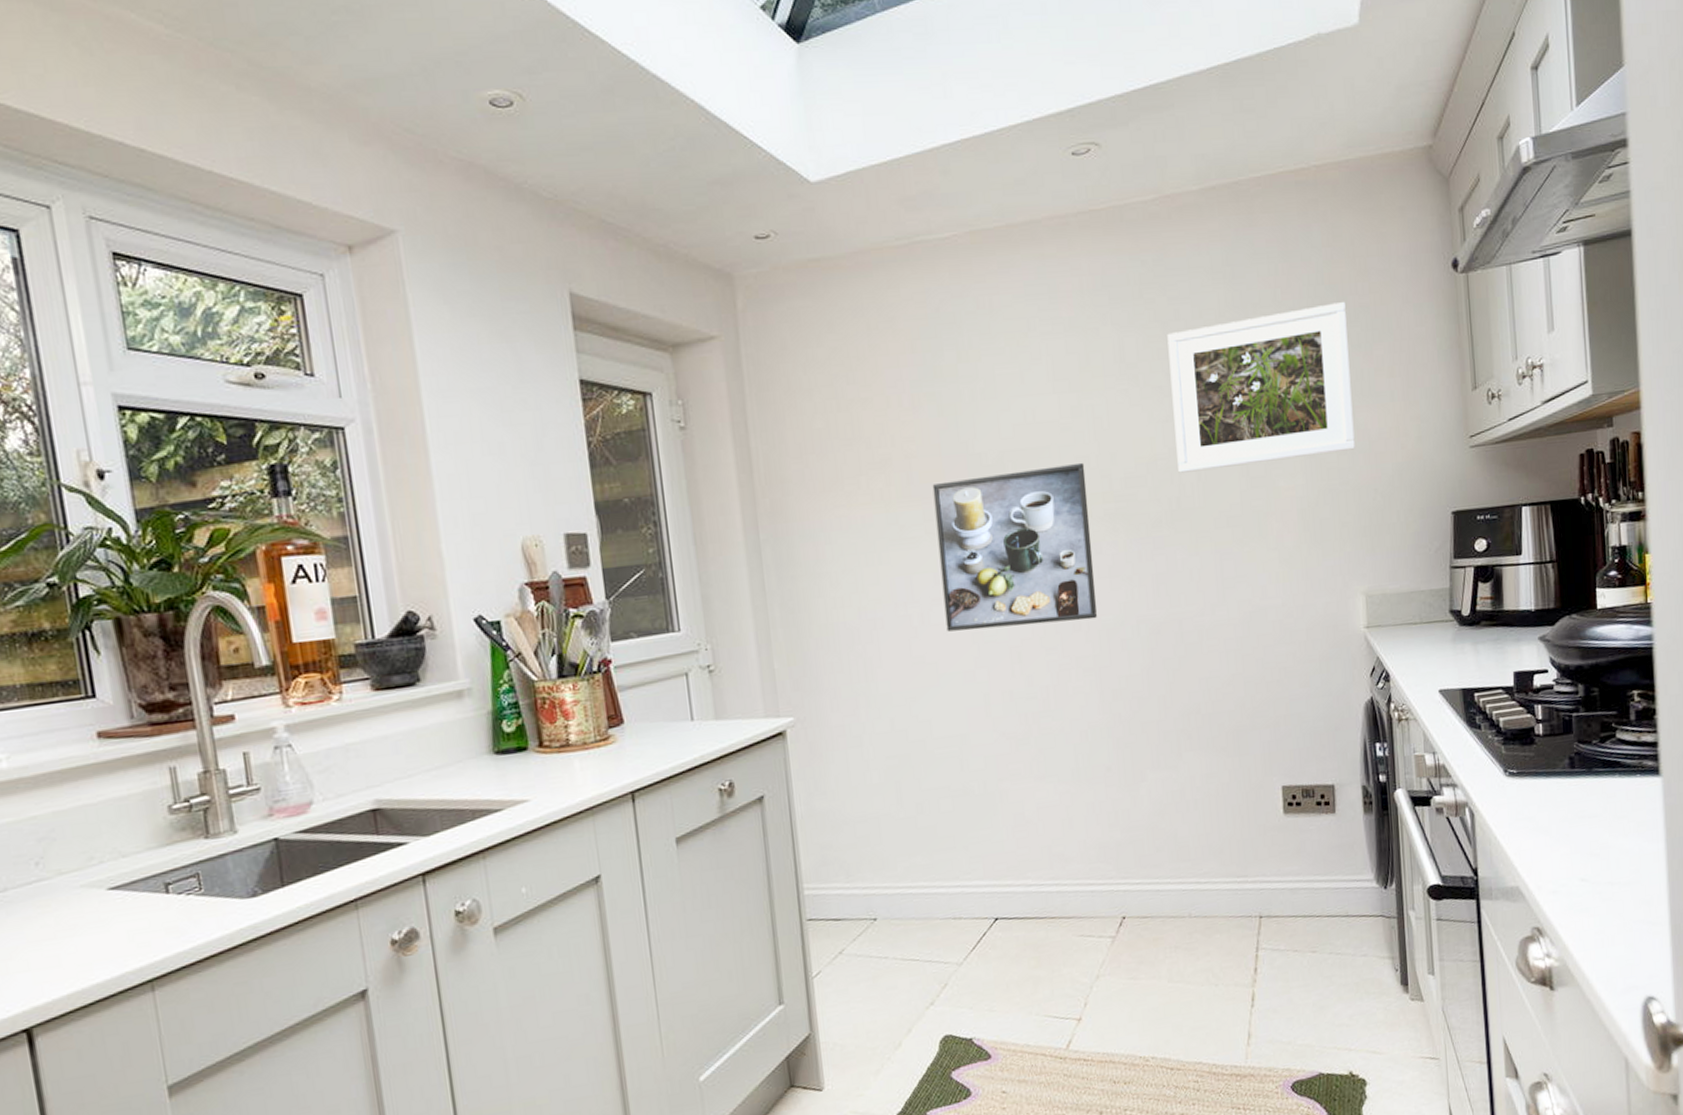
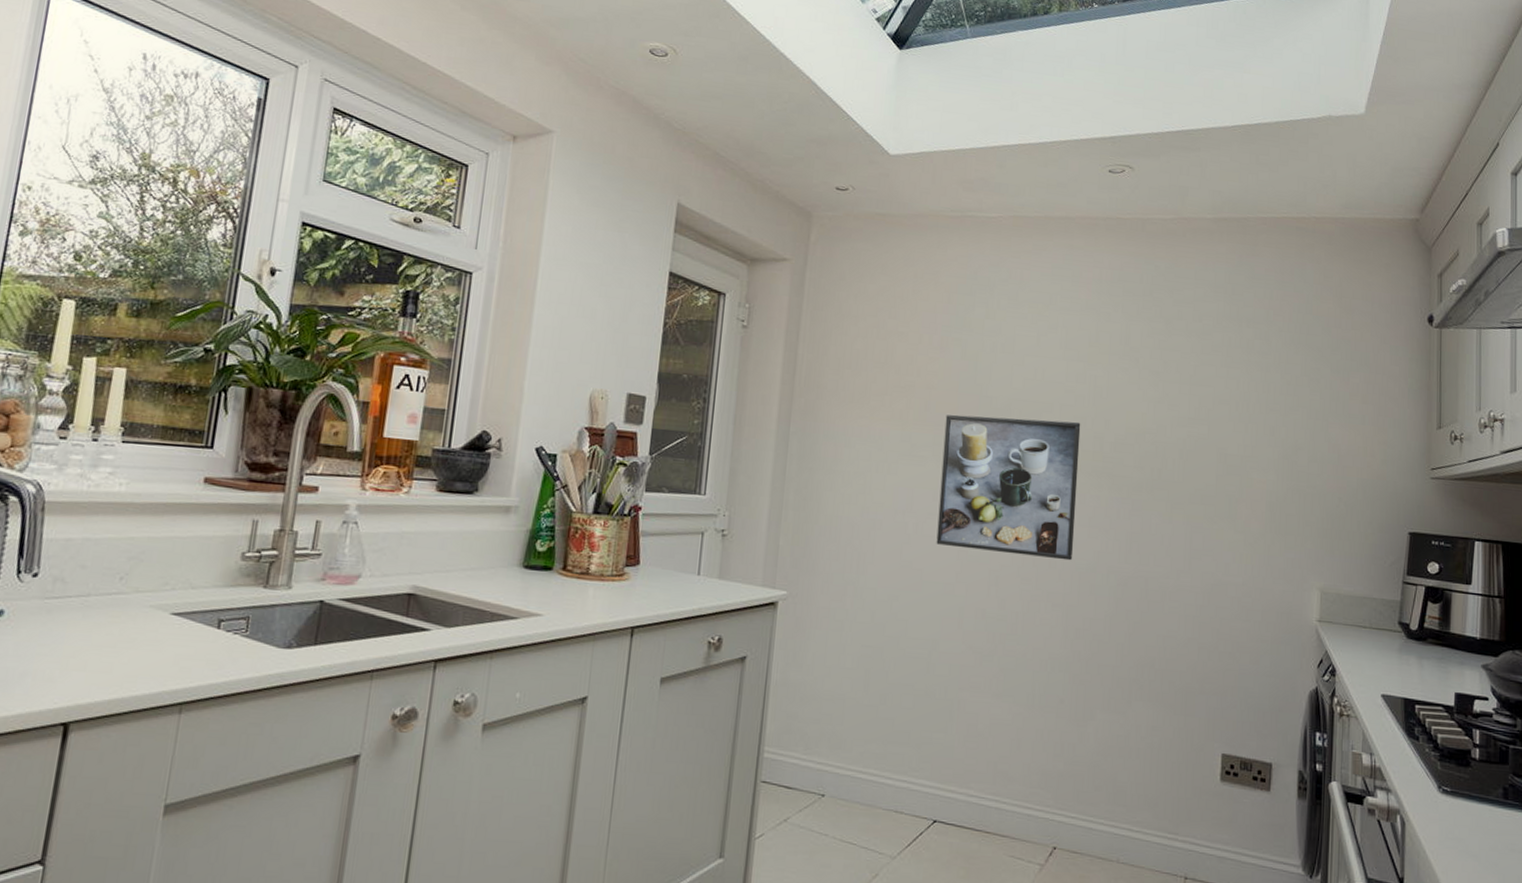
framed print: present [1167,302,1355,473] -> none [1163,329,1330,460]

